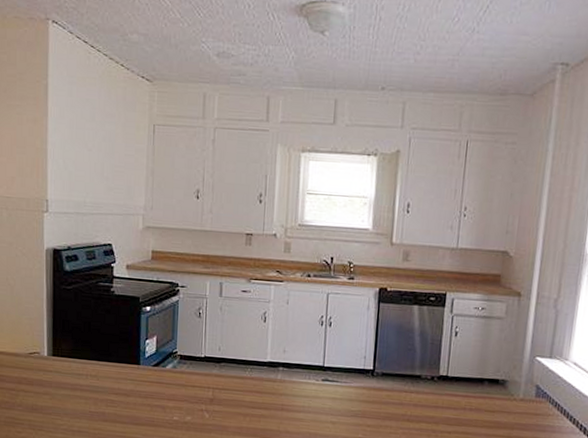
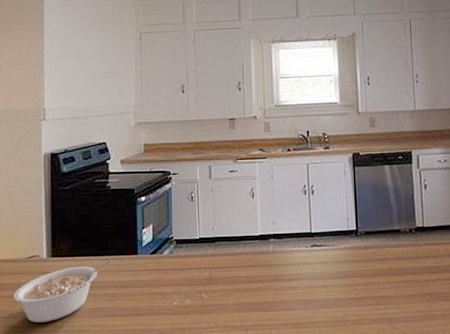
legume: none [14,366,114,419] -> present [13,259,112,323]

